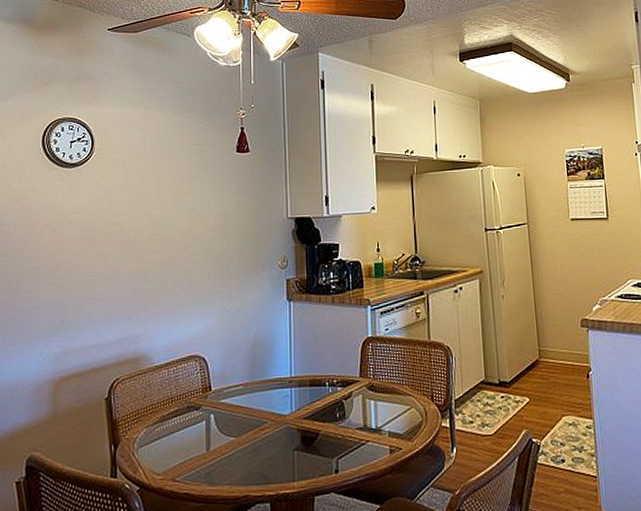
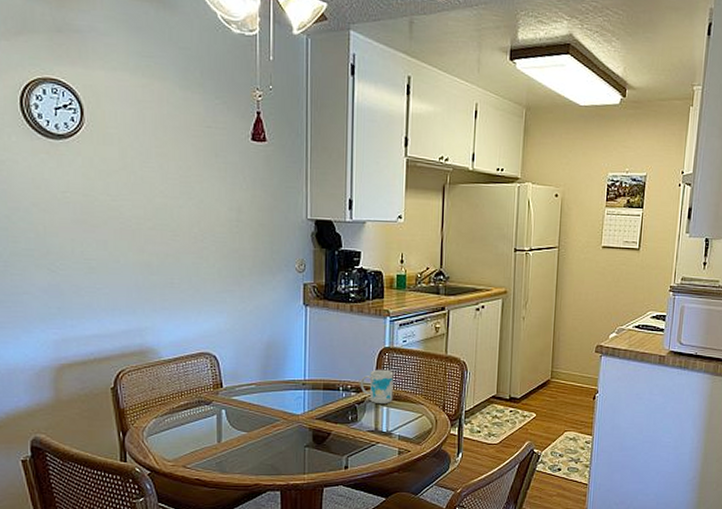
mug: none [345,360,380,398] -> present [360,369,394,405]

